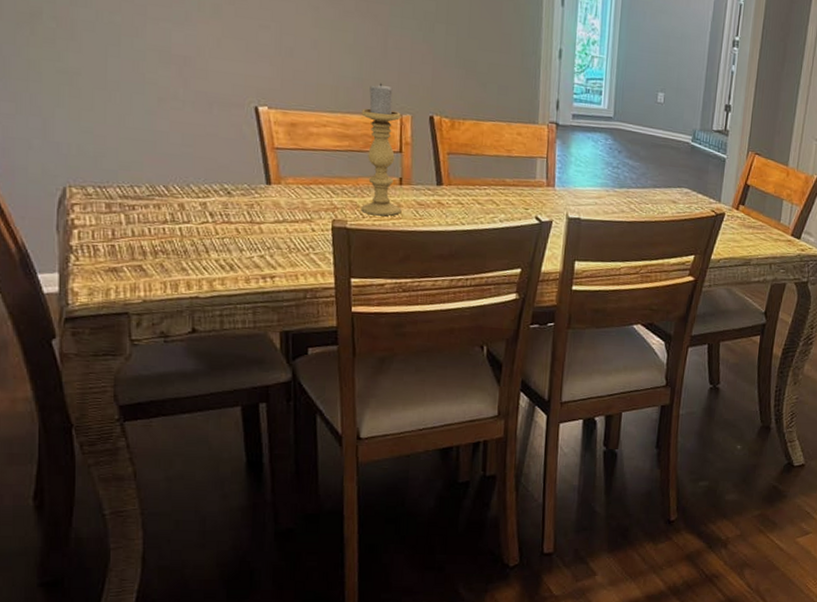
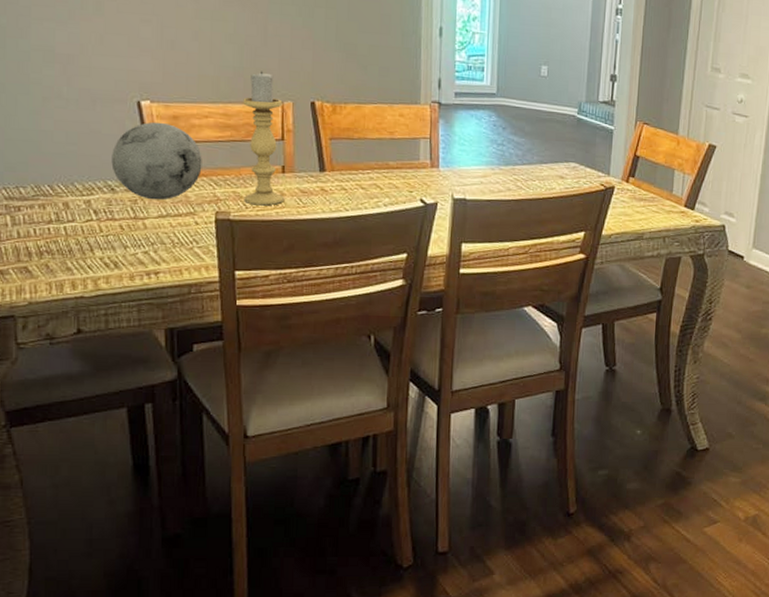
decorative orb: none [228,128,320,206] -> present [111,121,202,200]

